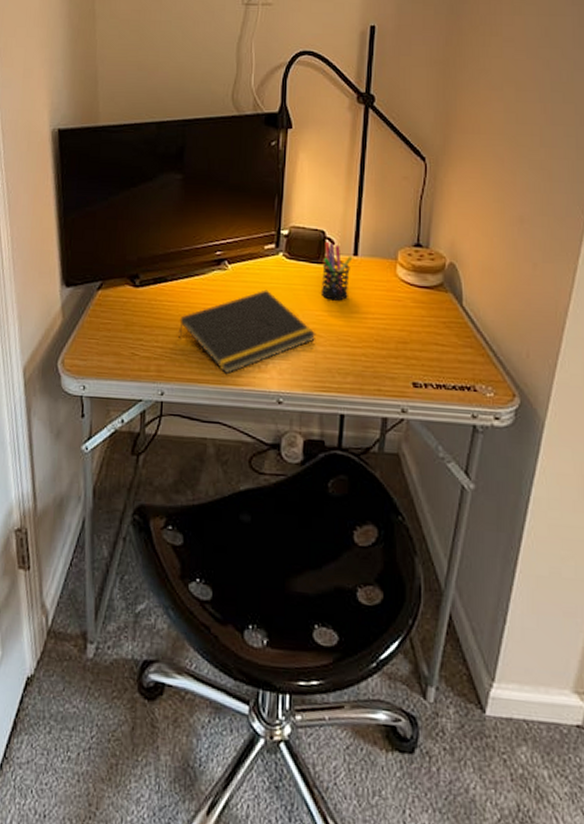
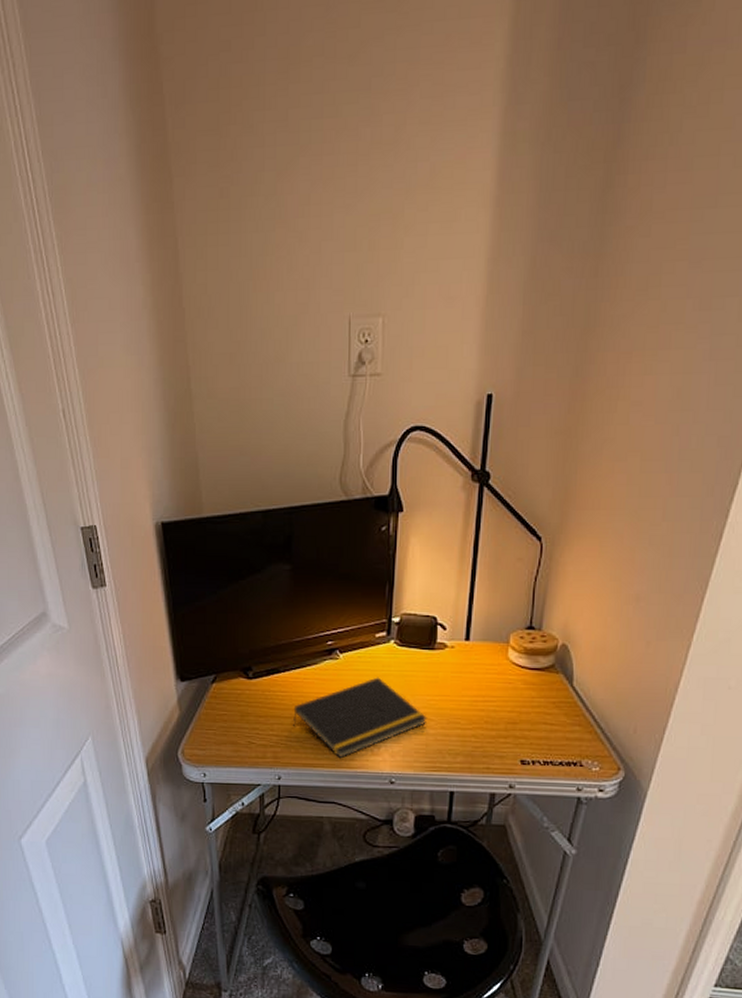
pen holder: present [320,241,353,301] -> none [432,627,465,685]

